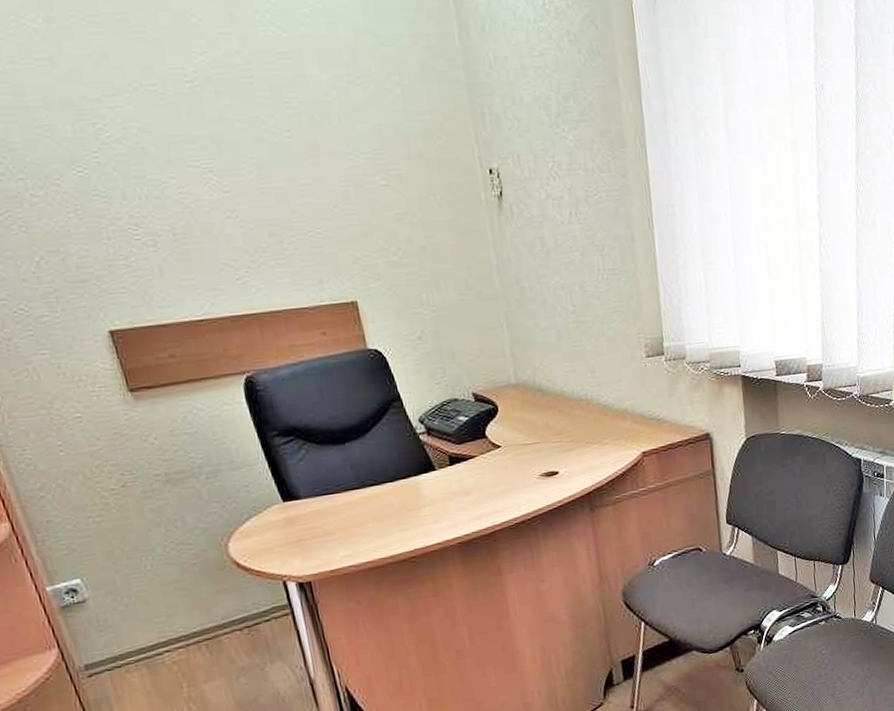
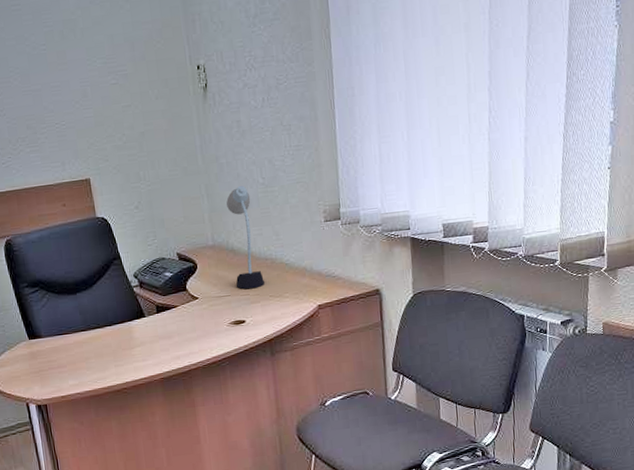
desk lamp: none [531,314,581,436] -> present [226,186,266,290]

